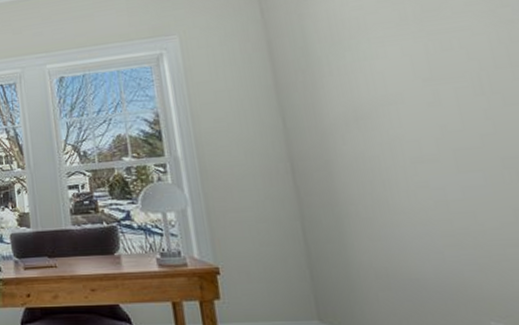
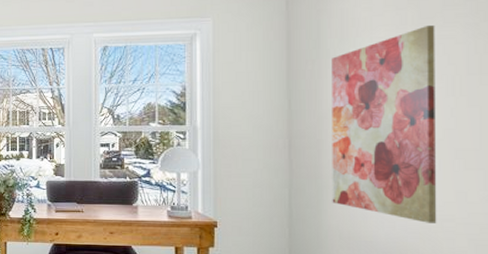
wall art: none [325,16,498,251] -> present [332,24,437,223]

